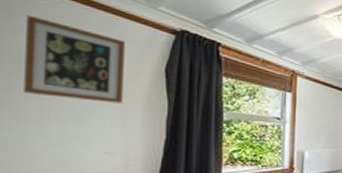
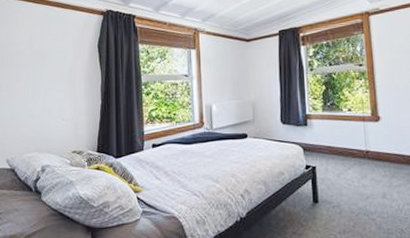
wall art: present [24,15,126,104] -> none [13,20,72,79]

